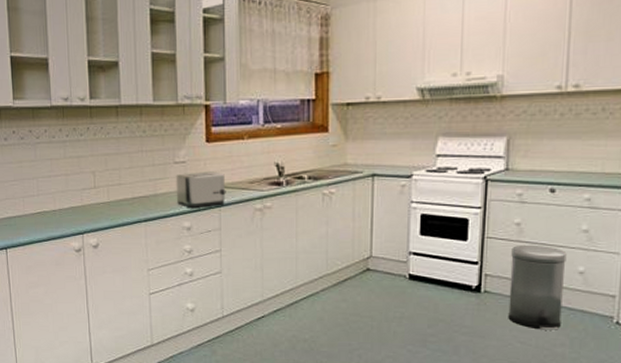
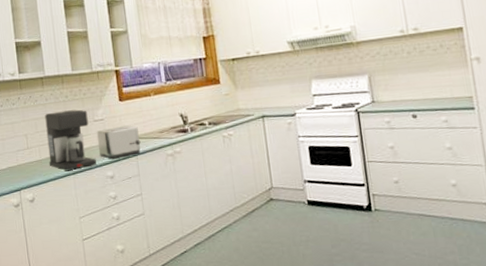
coffee maker: none [117,148,172,216] -> present [45,109,96,171]
pedal bin: present [508,246,567,330] -> none [390,164,447,241]

